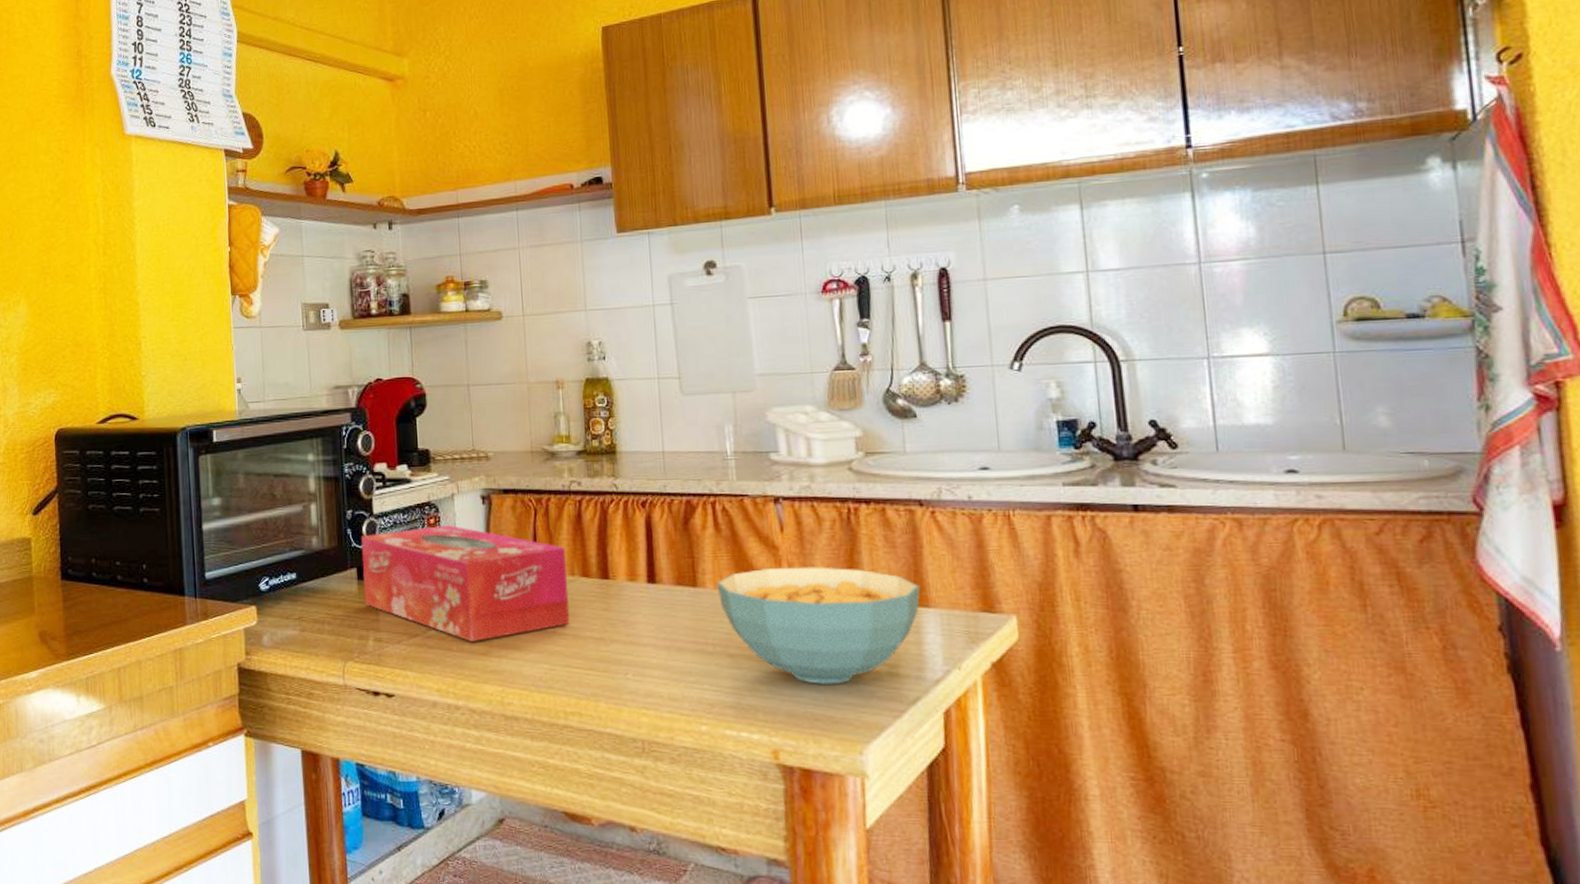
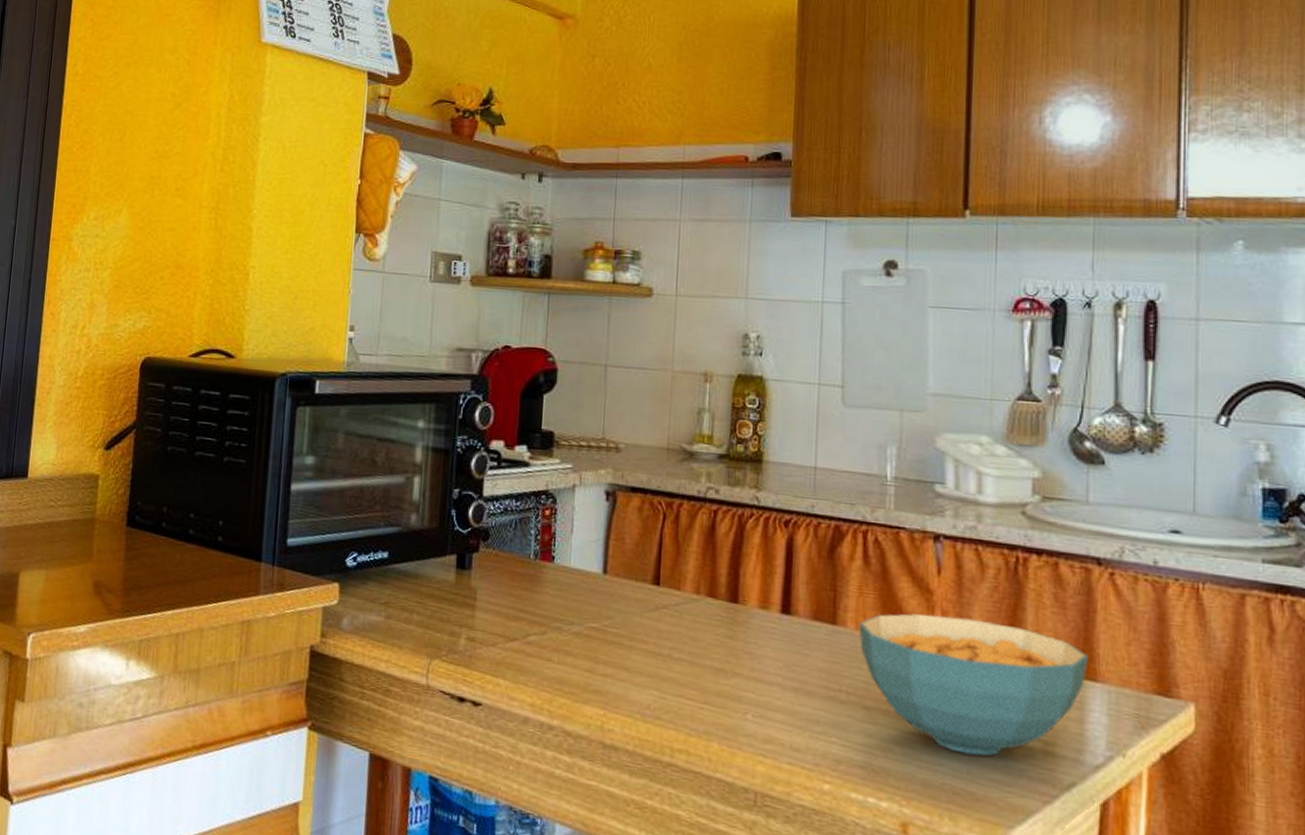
tissue box: present [362,524,571,641] -> none [462,518,694,655]

